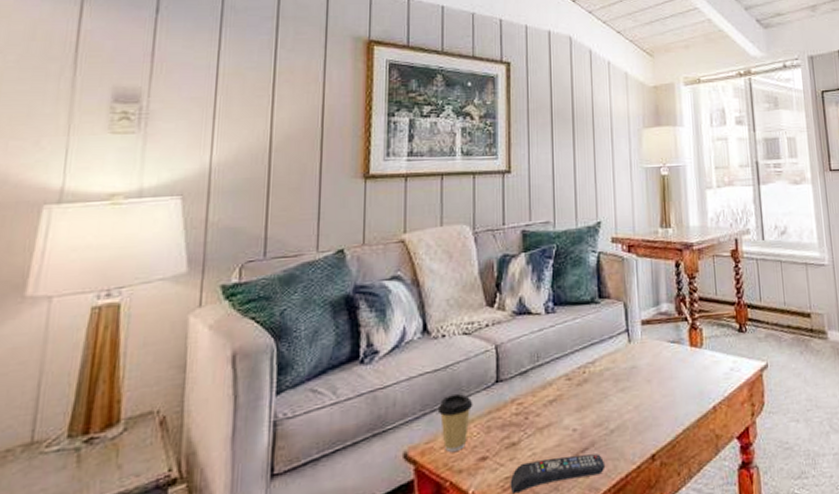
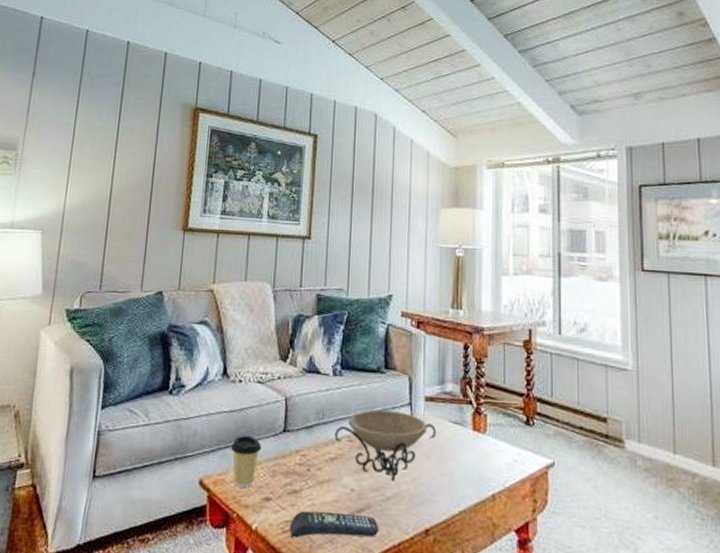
decorative bowl: none [551,339,656,413] -> present [334,409,437,482]

